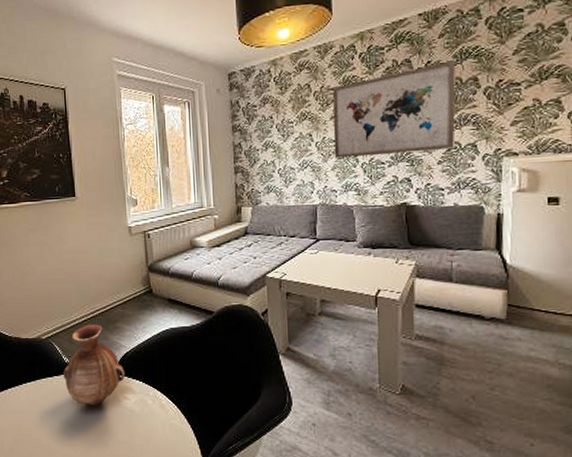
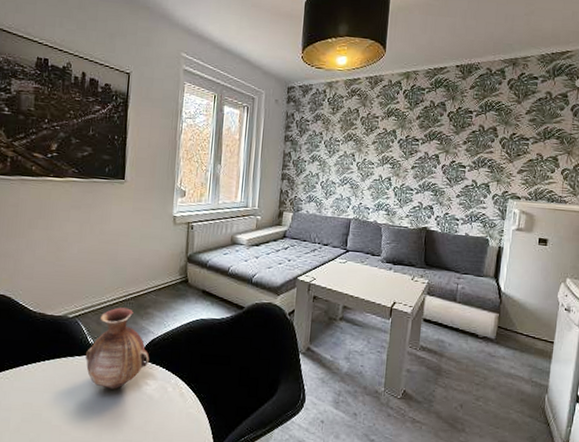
wall art: present [333,60,456,158] -> none [371,110,480,186]

